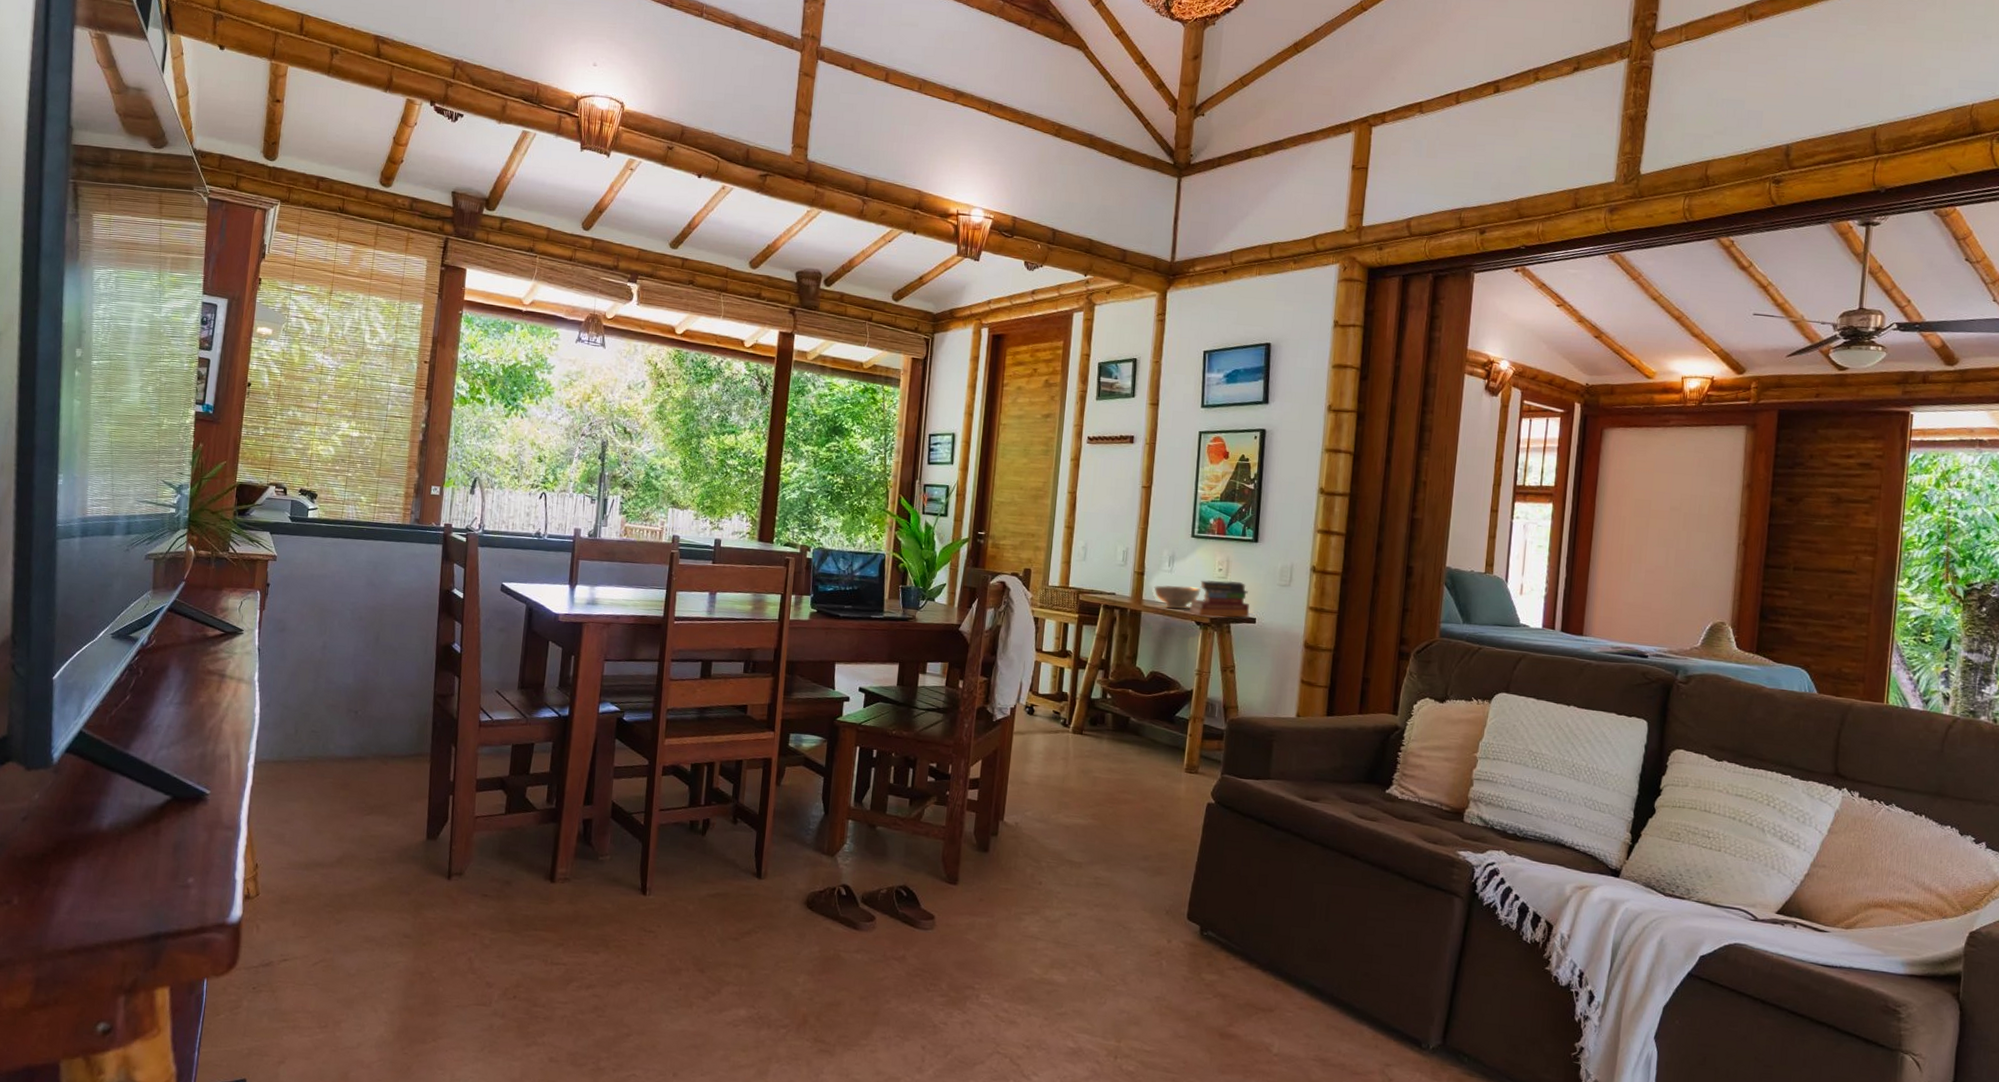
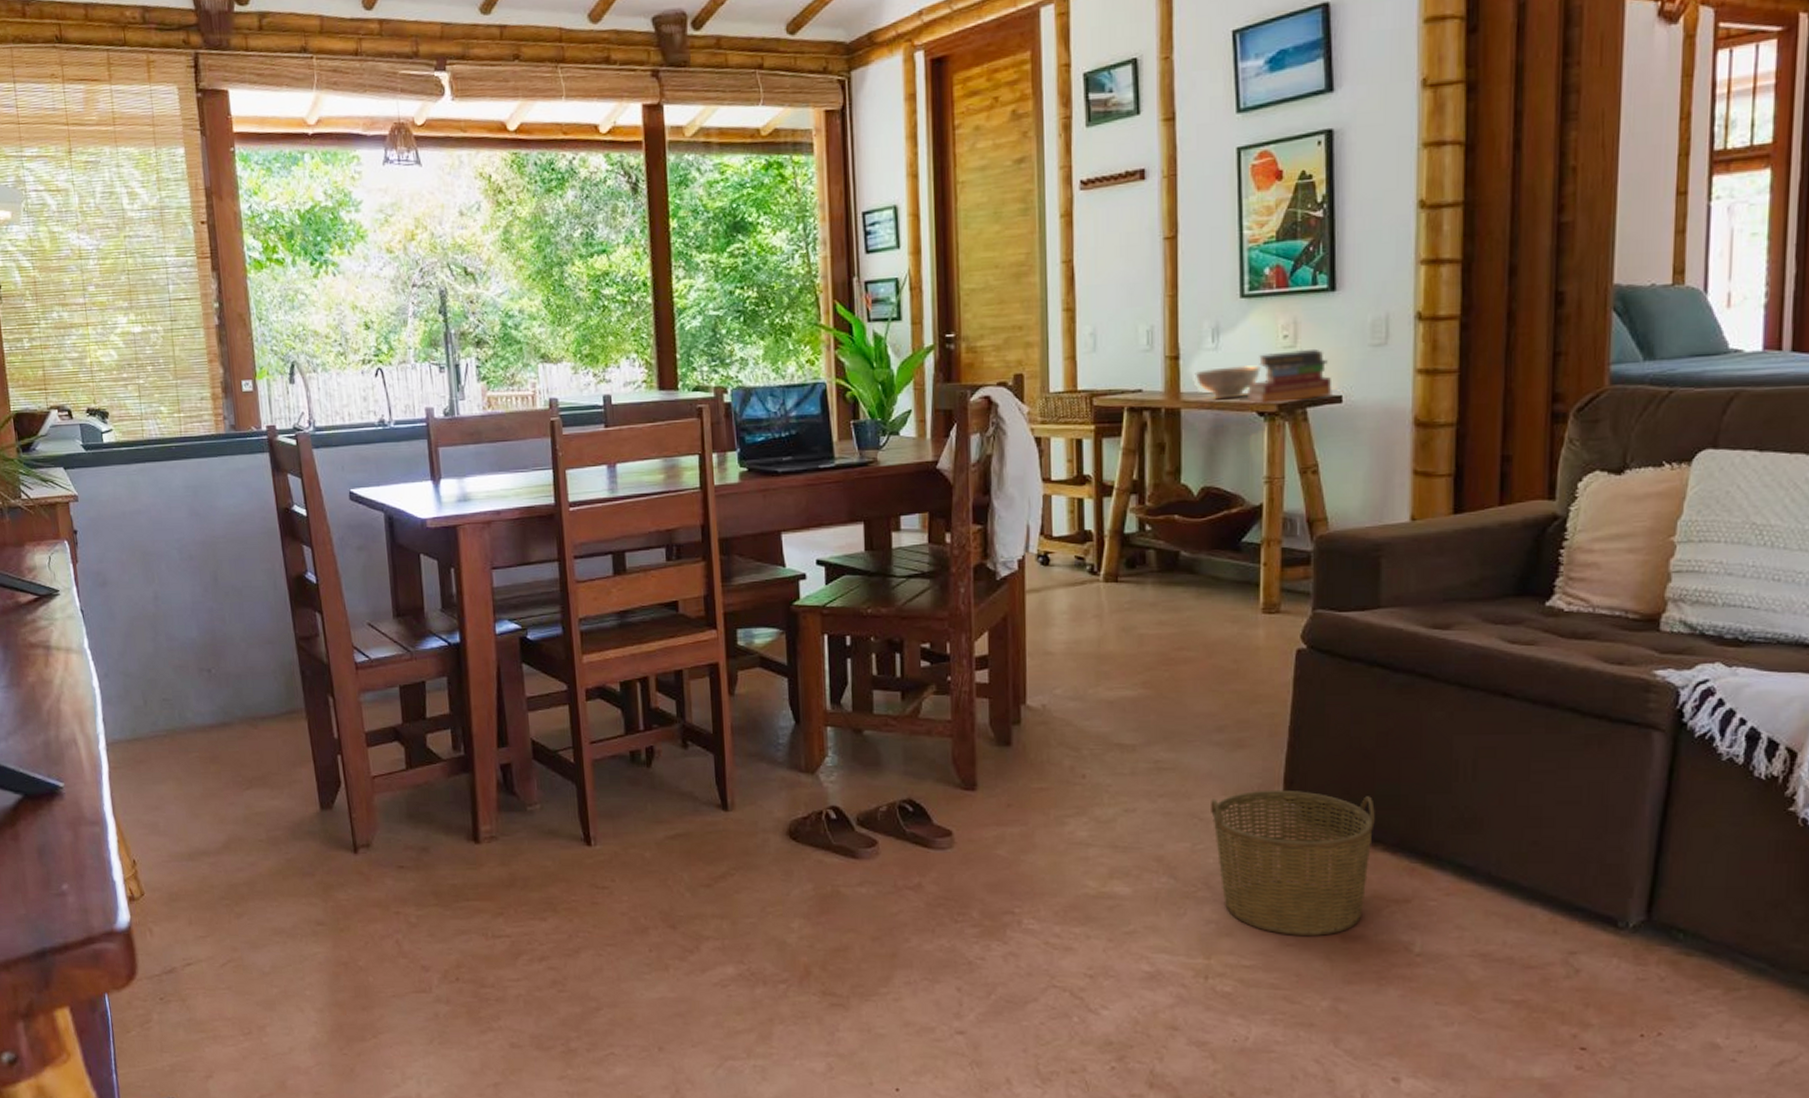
basket: none [1132,909,1254,1032] -> present [1211,789,1376,936]

